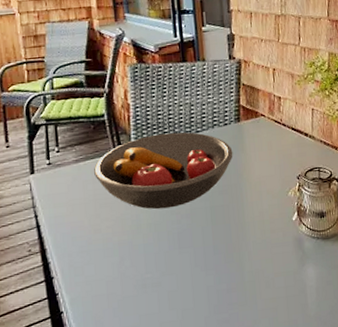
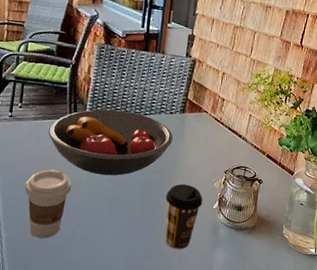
coffee cup: none [80,213,132,294] -> present [25,169,72,239]
coffee cup: none [237,200,280,275] -> present [165,184,203,250]

